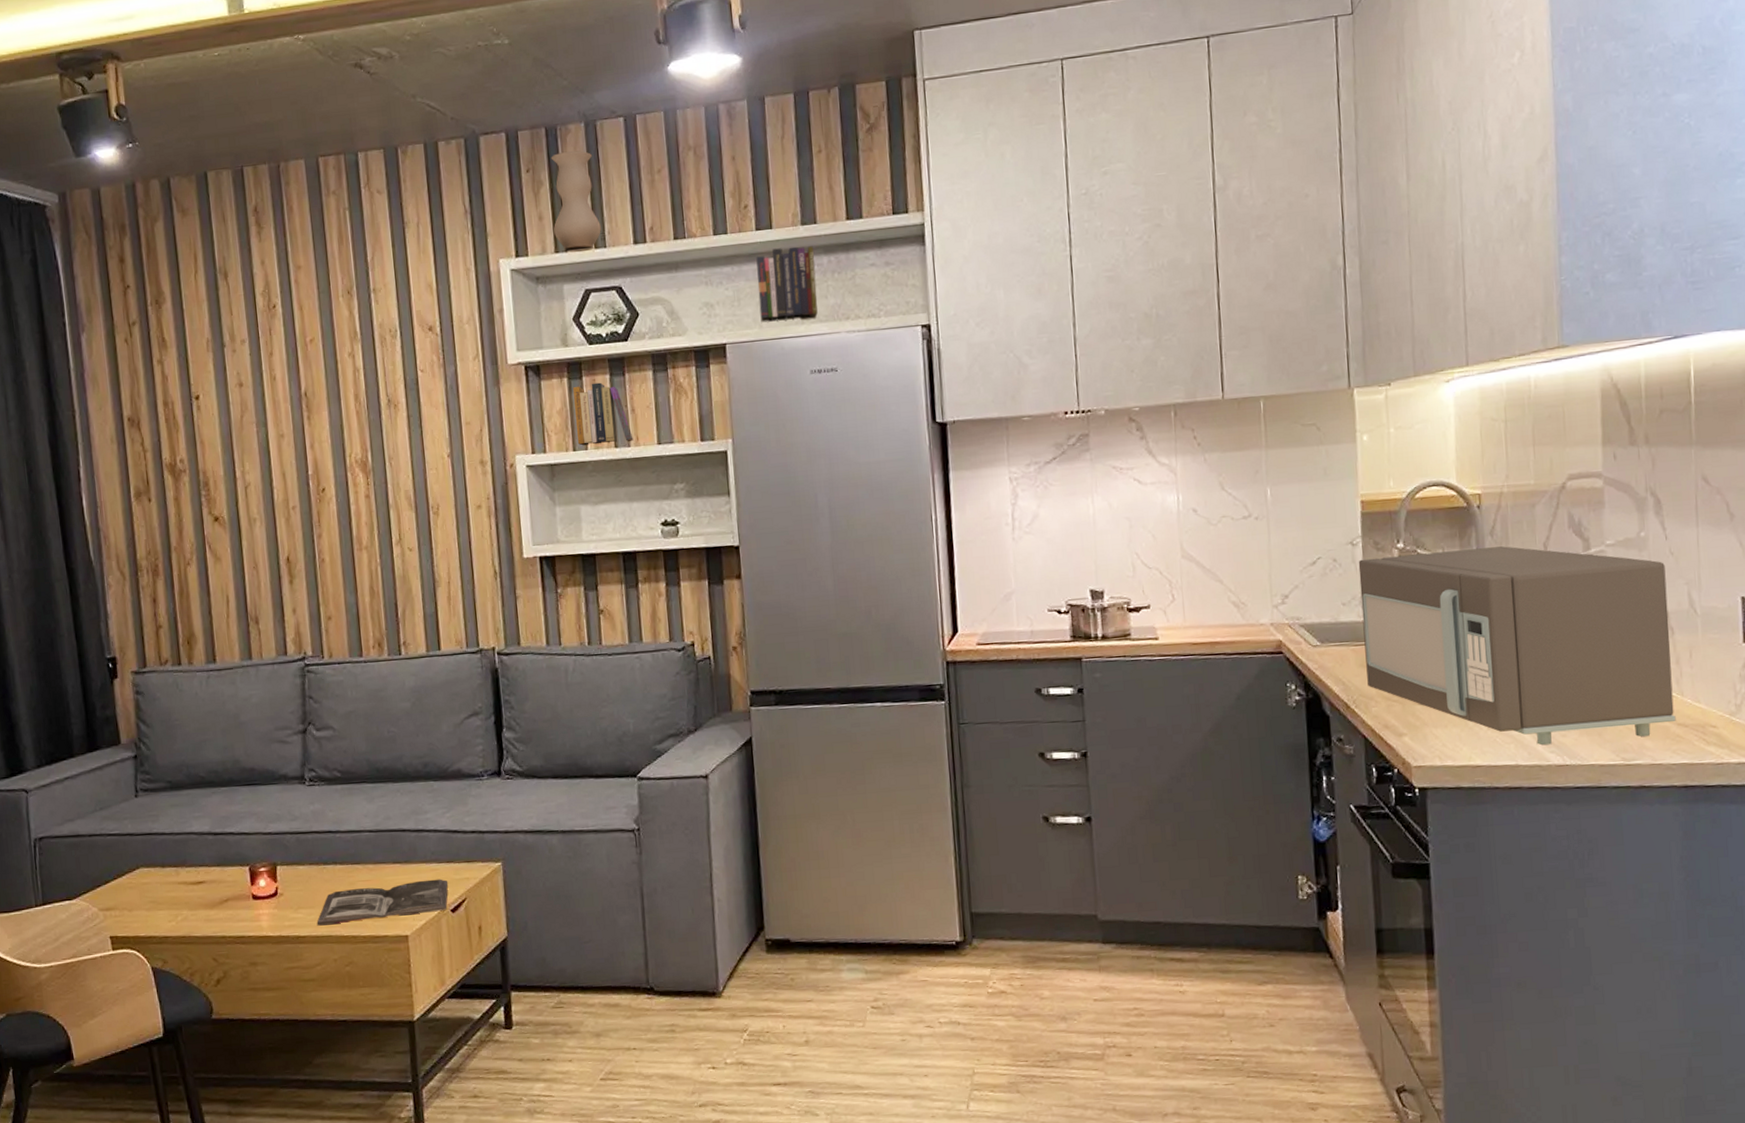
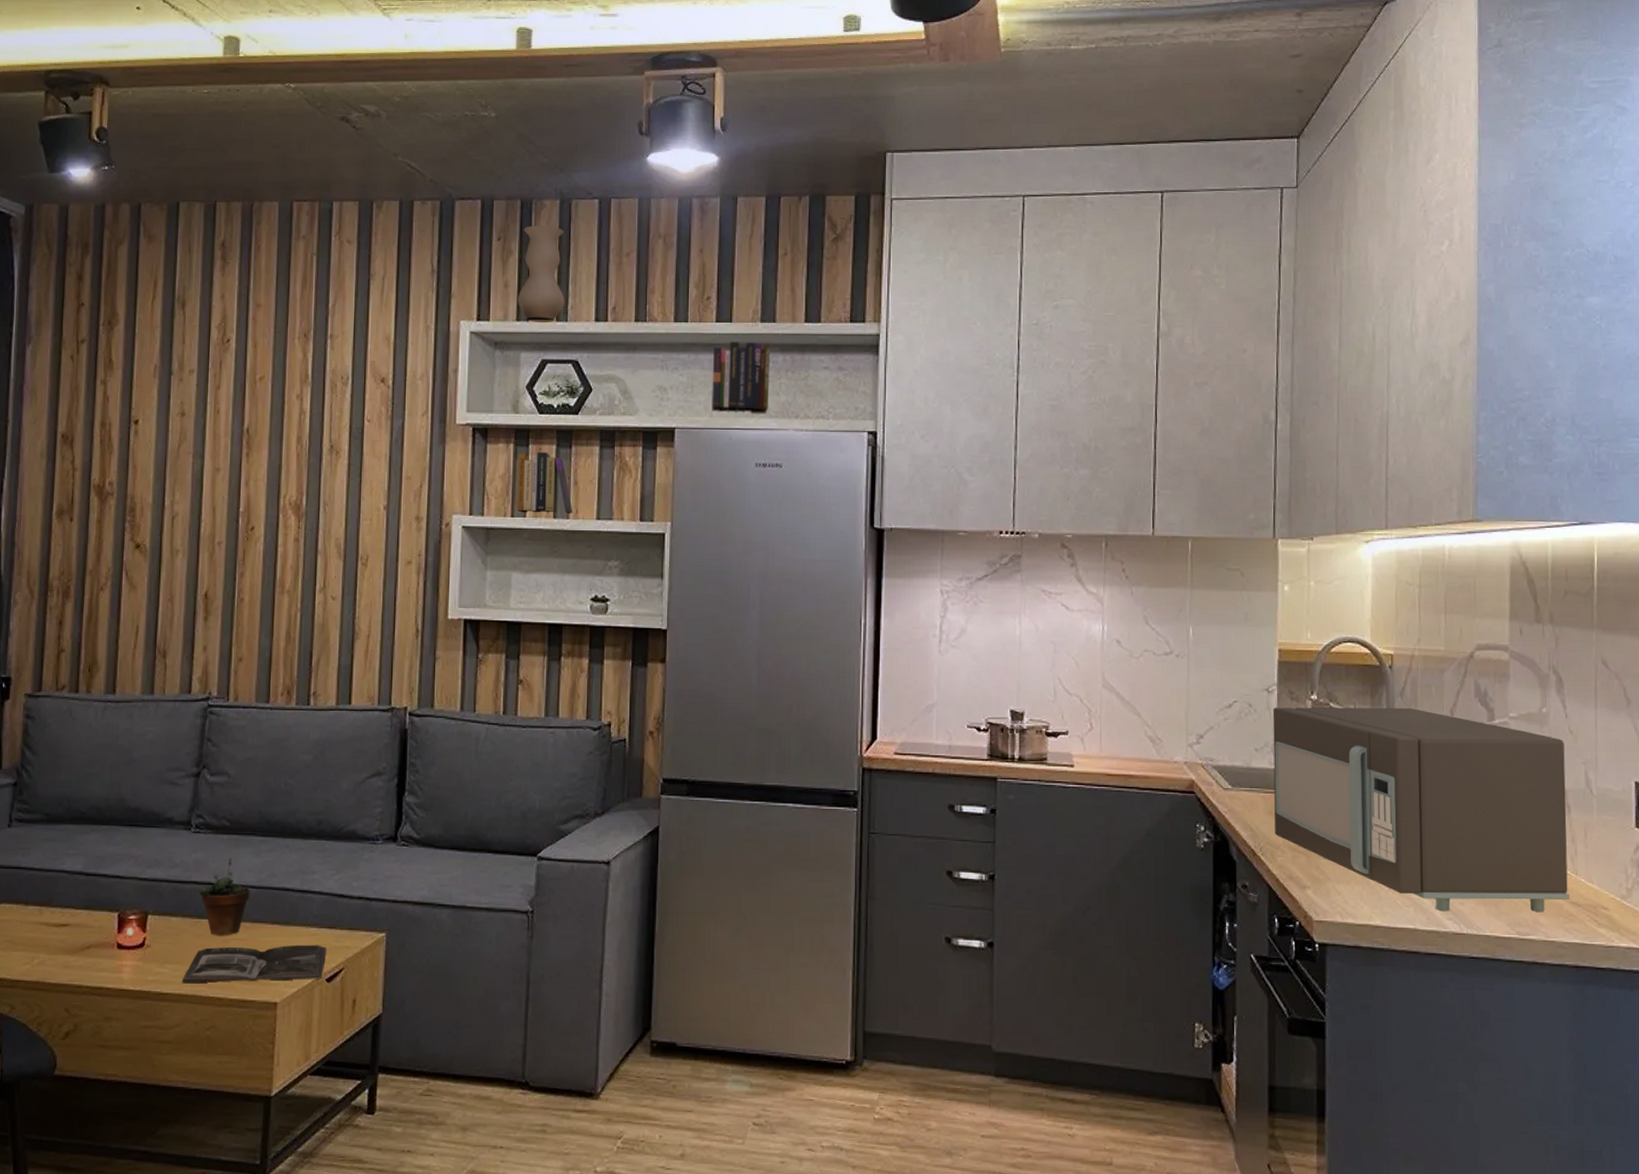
succulent plant: none [320,805,370,880] -> present [198,857,250,936]

